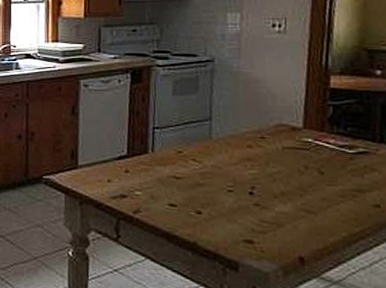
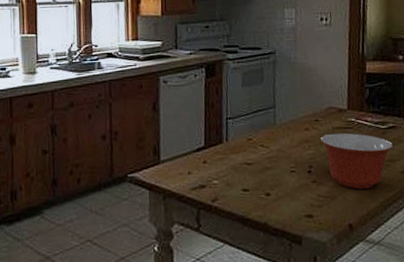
mixing bowl: none [266,153,363,220] -> present [320,133,393,189]

